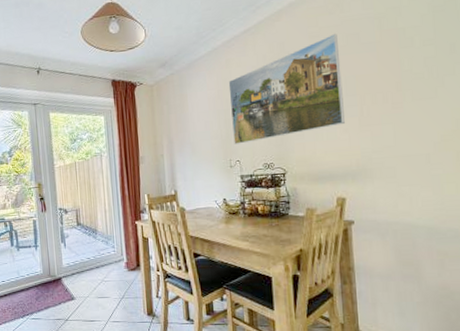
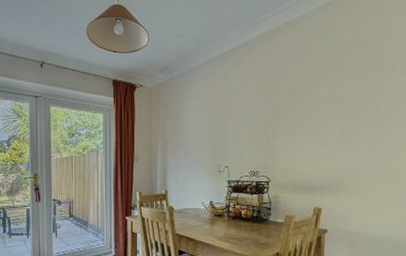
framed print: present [228,34,345,144] -> none [223,56,327,151]

